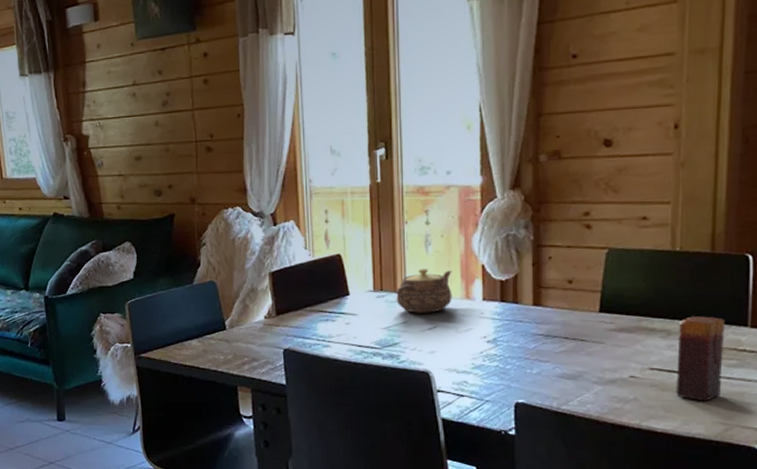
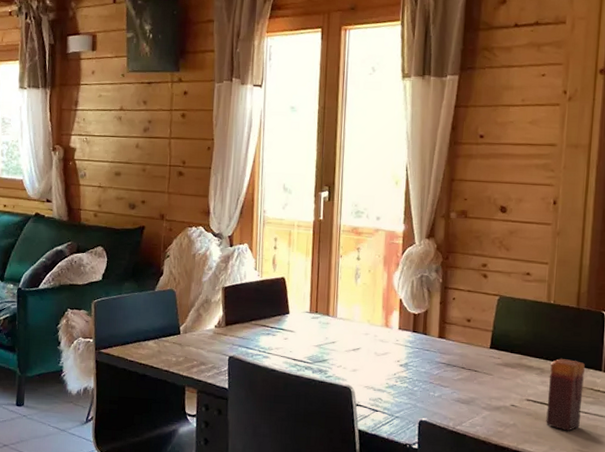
teapot: present [396,269,452,313] -> none [328,297,376,336]

